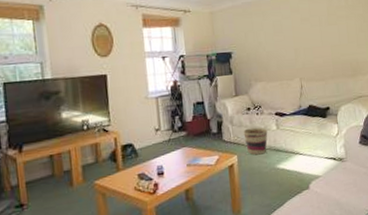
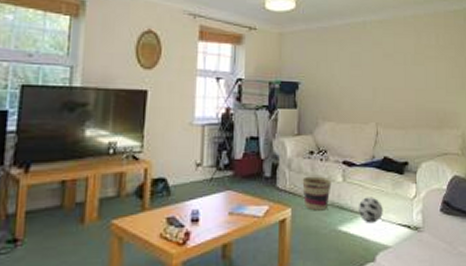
soccer ball: none [291,138,312,160] -> present [358,197,383,223]

